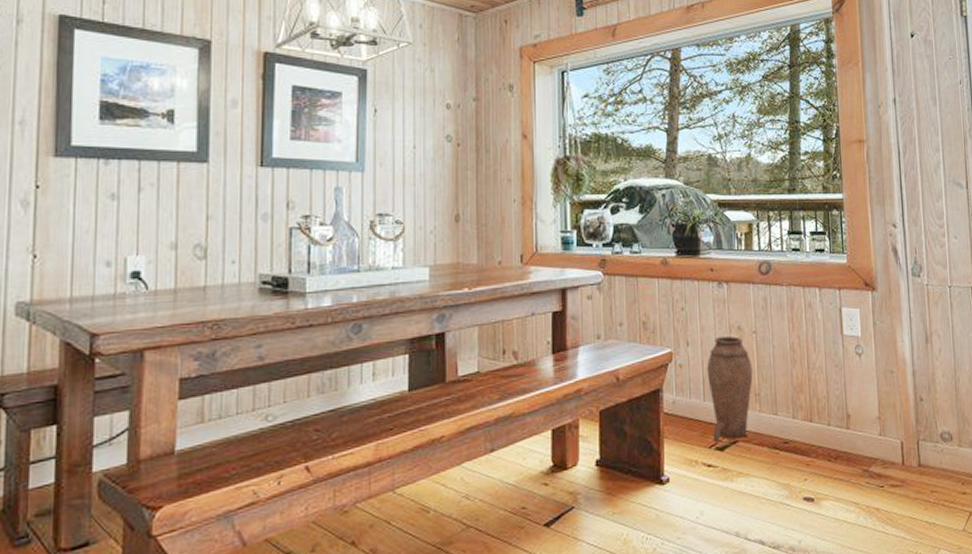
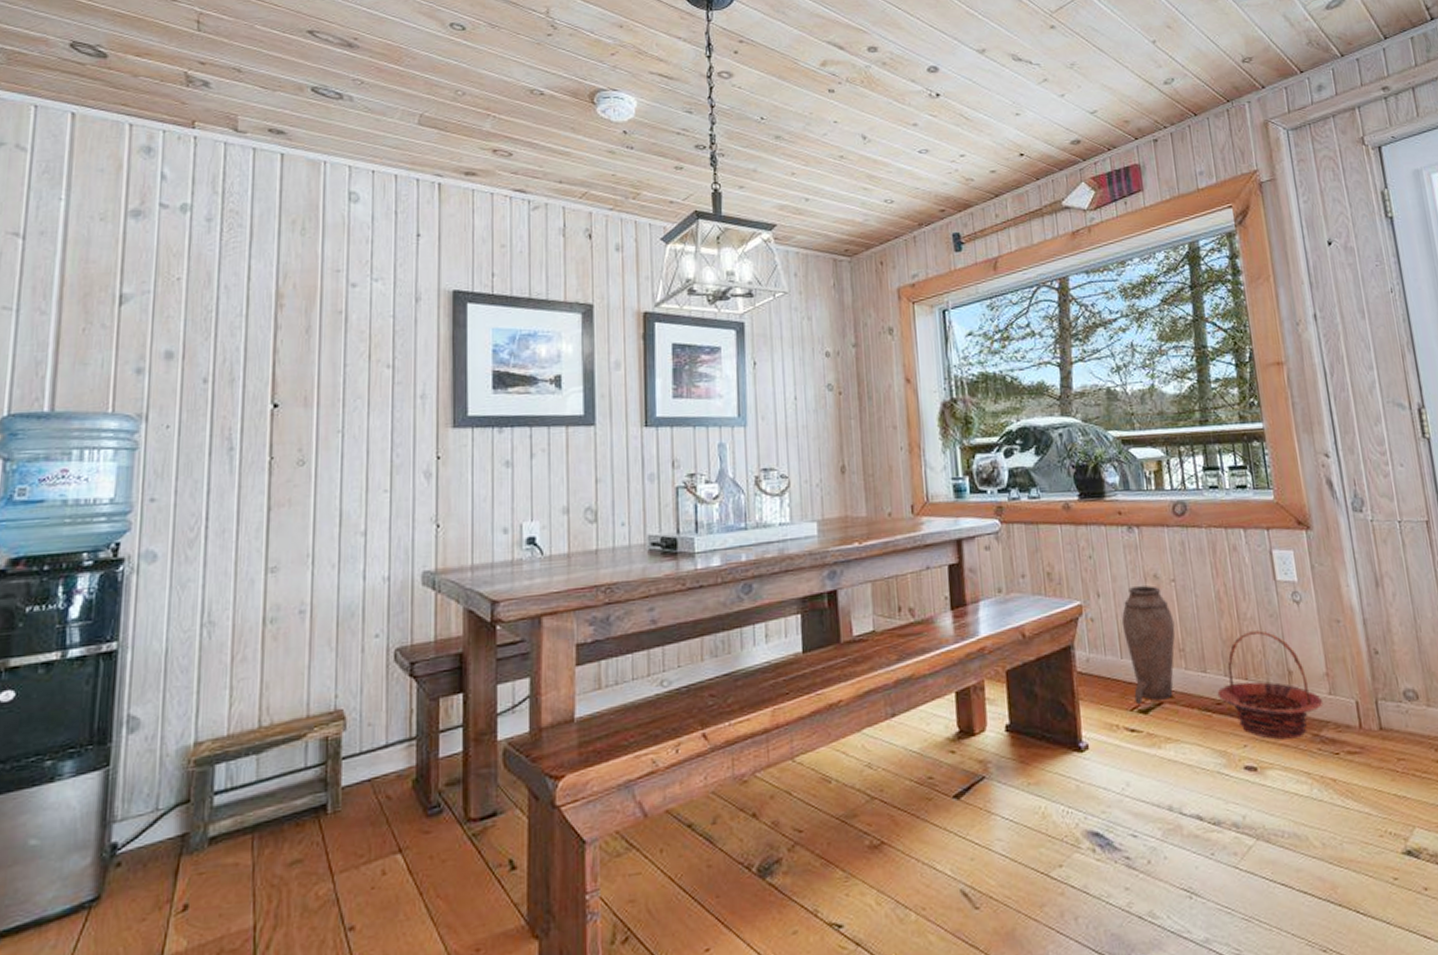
basket: none [785,379,874,475] -> present [1217,630,1324,740]

